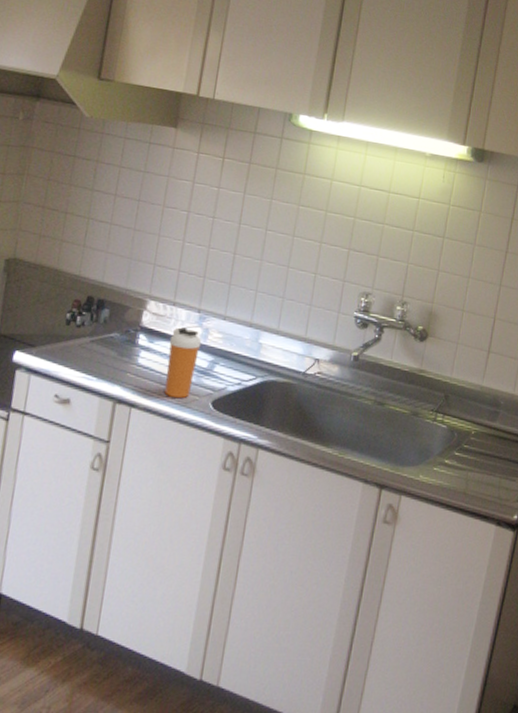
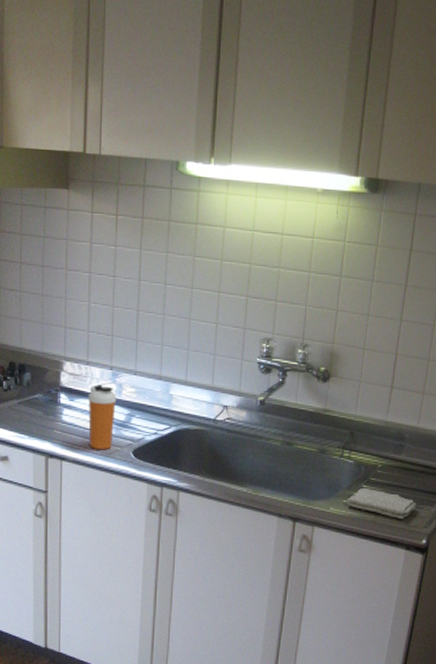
washcloth: none [436,456,510,493] -> present [346,488,417,520]

